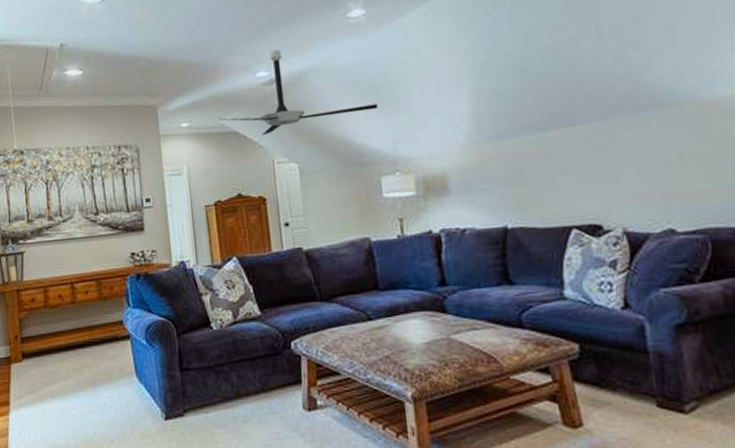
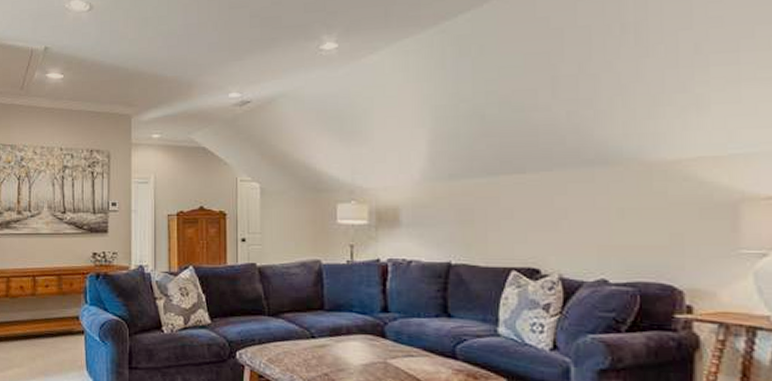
ceiling fan: present [219,49,378,136] -> none [189,73,341,154]

